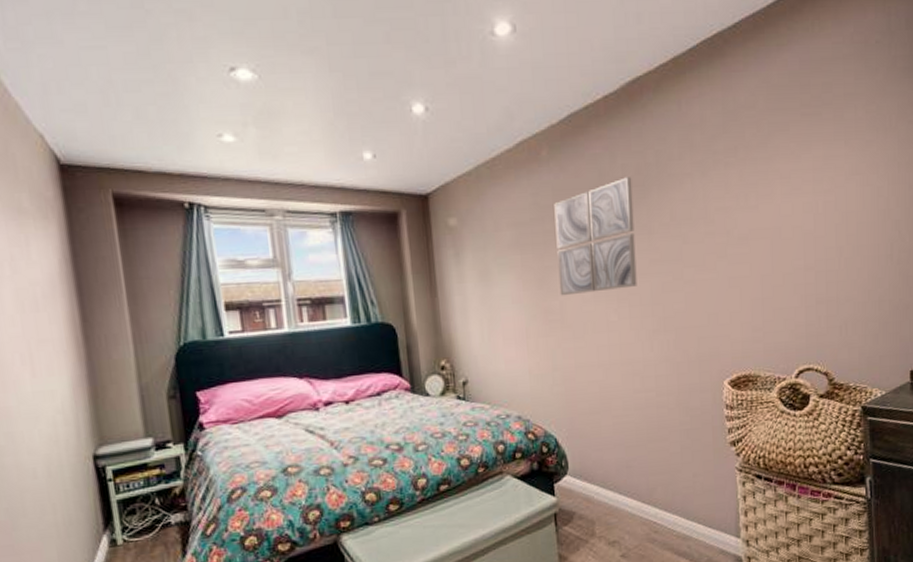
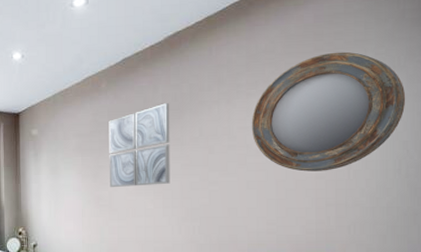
home mirror: none [731,108,898,262] -> present [251,51,406,172]

